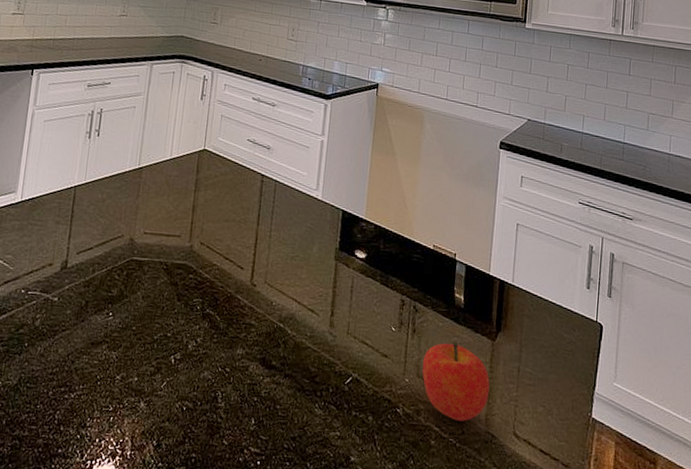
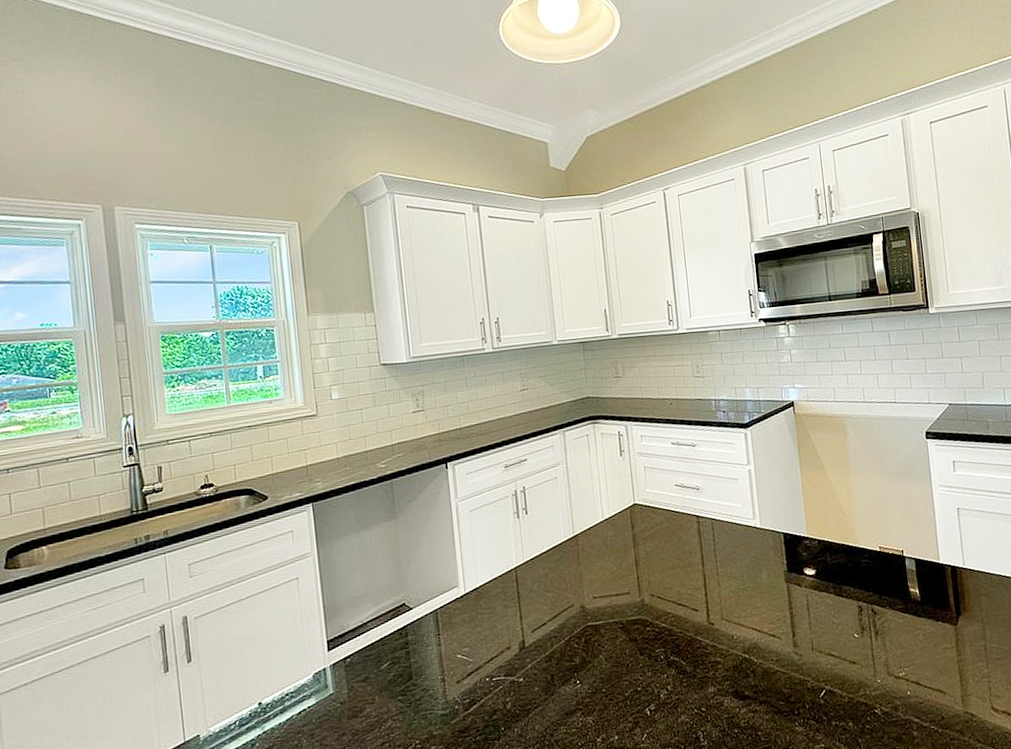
fruit: present [422,342,490,421] -> none [890,634,961,709]

